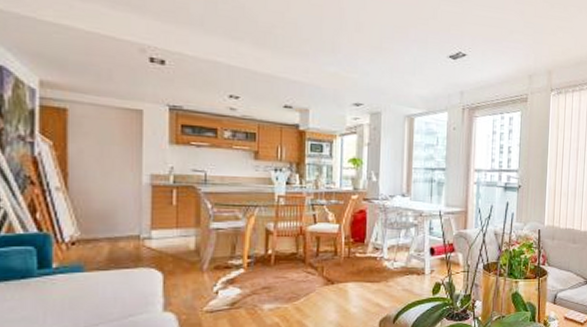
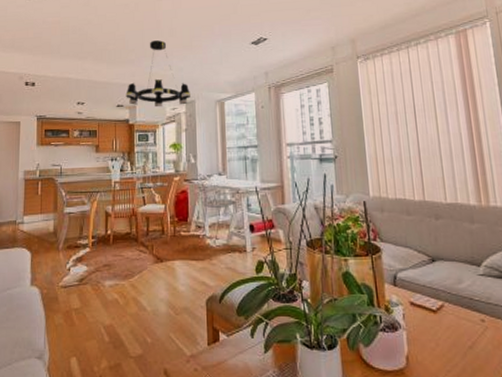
chandelier: none [296,33,378,116] -> present [126,40,192,108]

